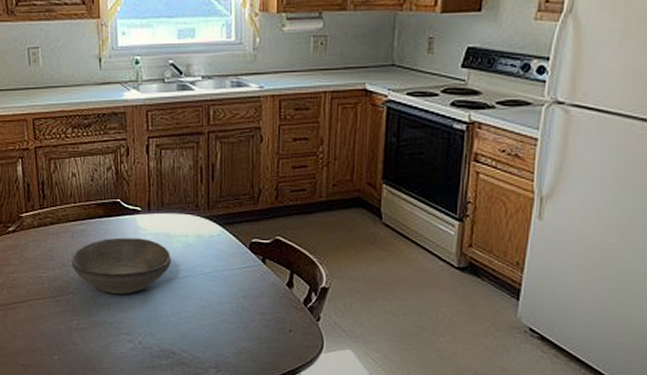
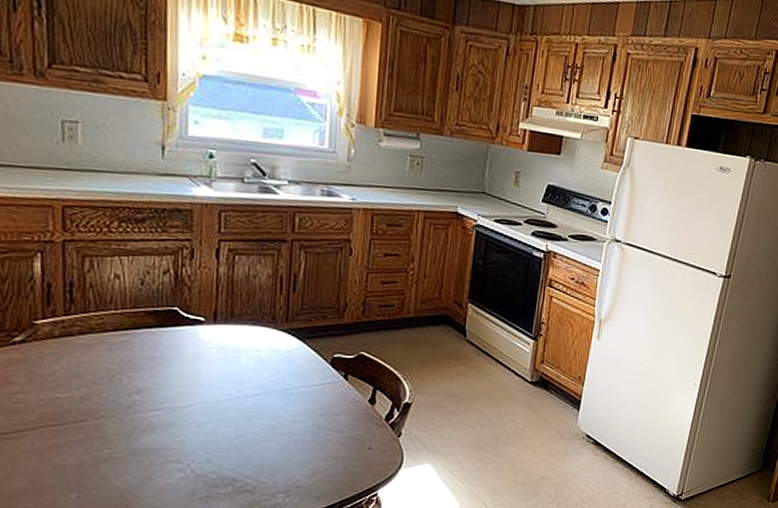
bowl: present [71,237,171,294] -> none [105,351,239,416]

